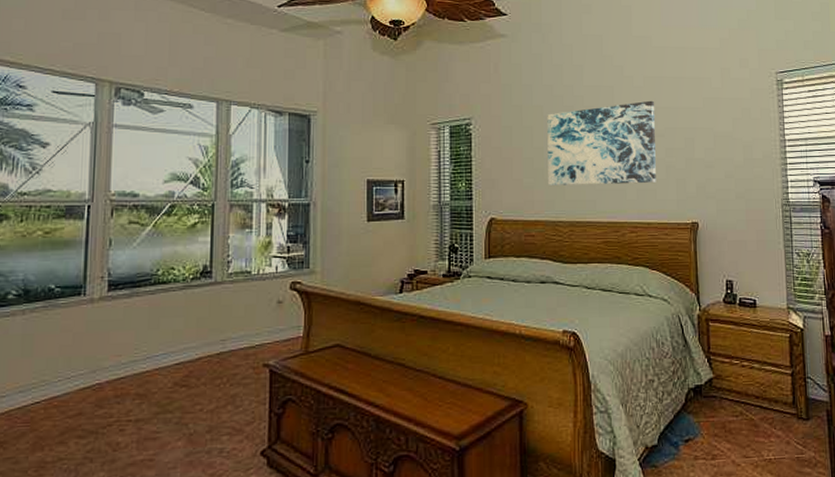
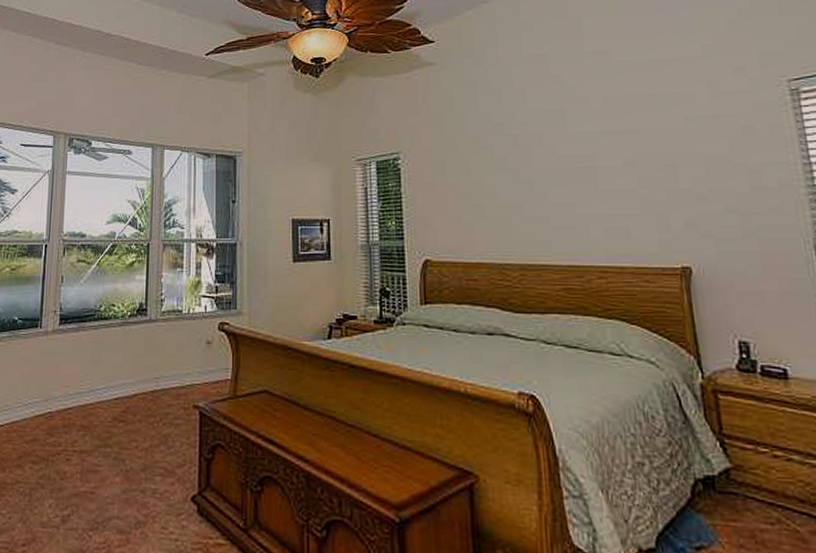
wall art: present [547,100,656,185] -> none [485,123,629,223]

